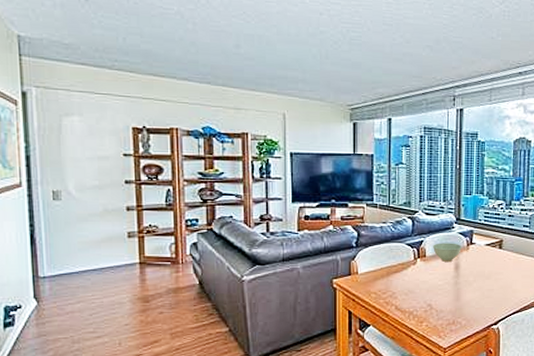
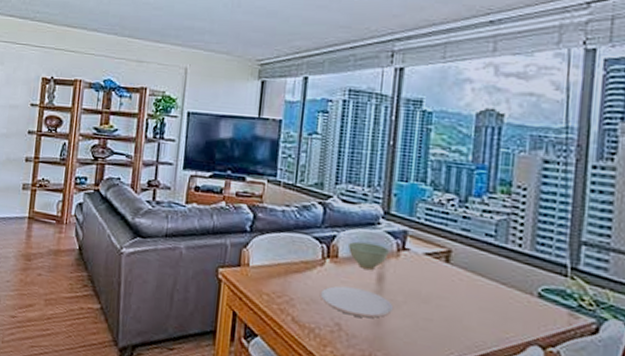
plate: none [416,277,468,297] -> present [321,285,394,319]

